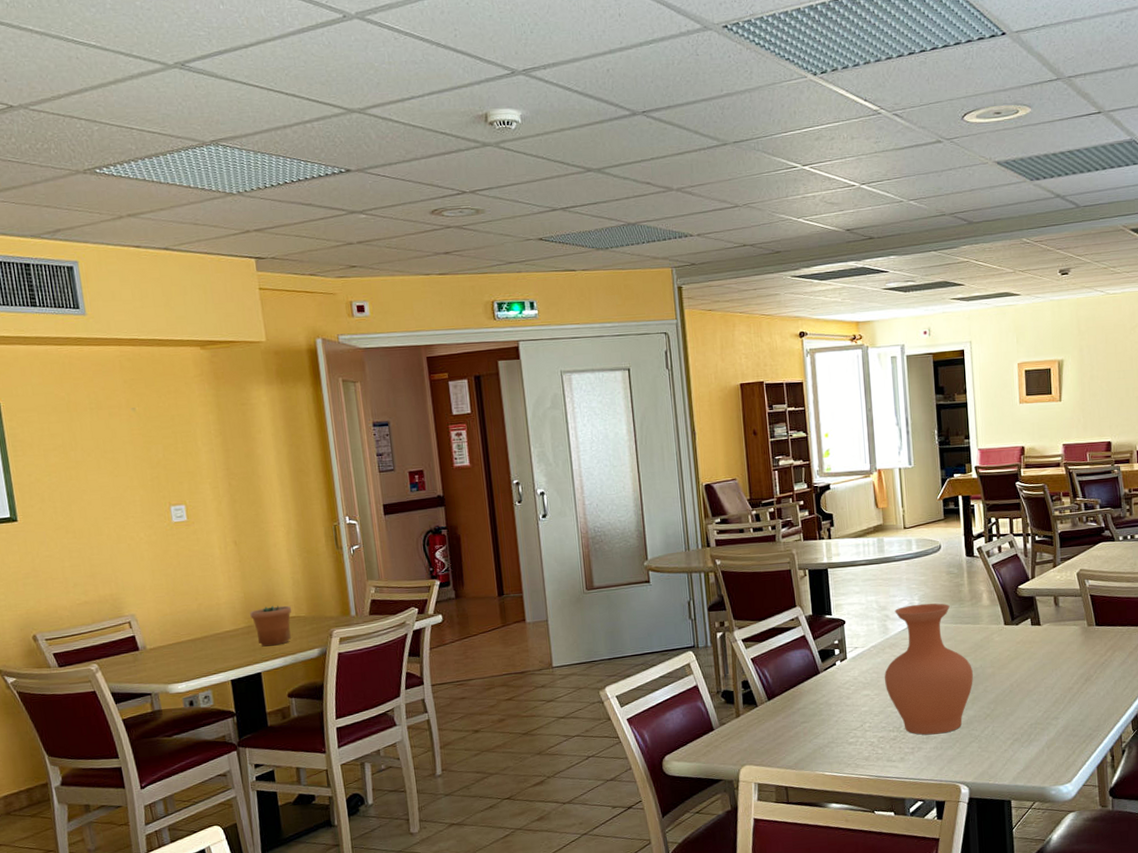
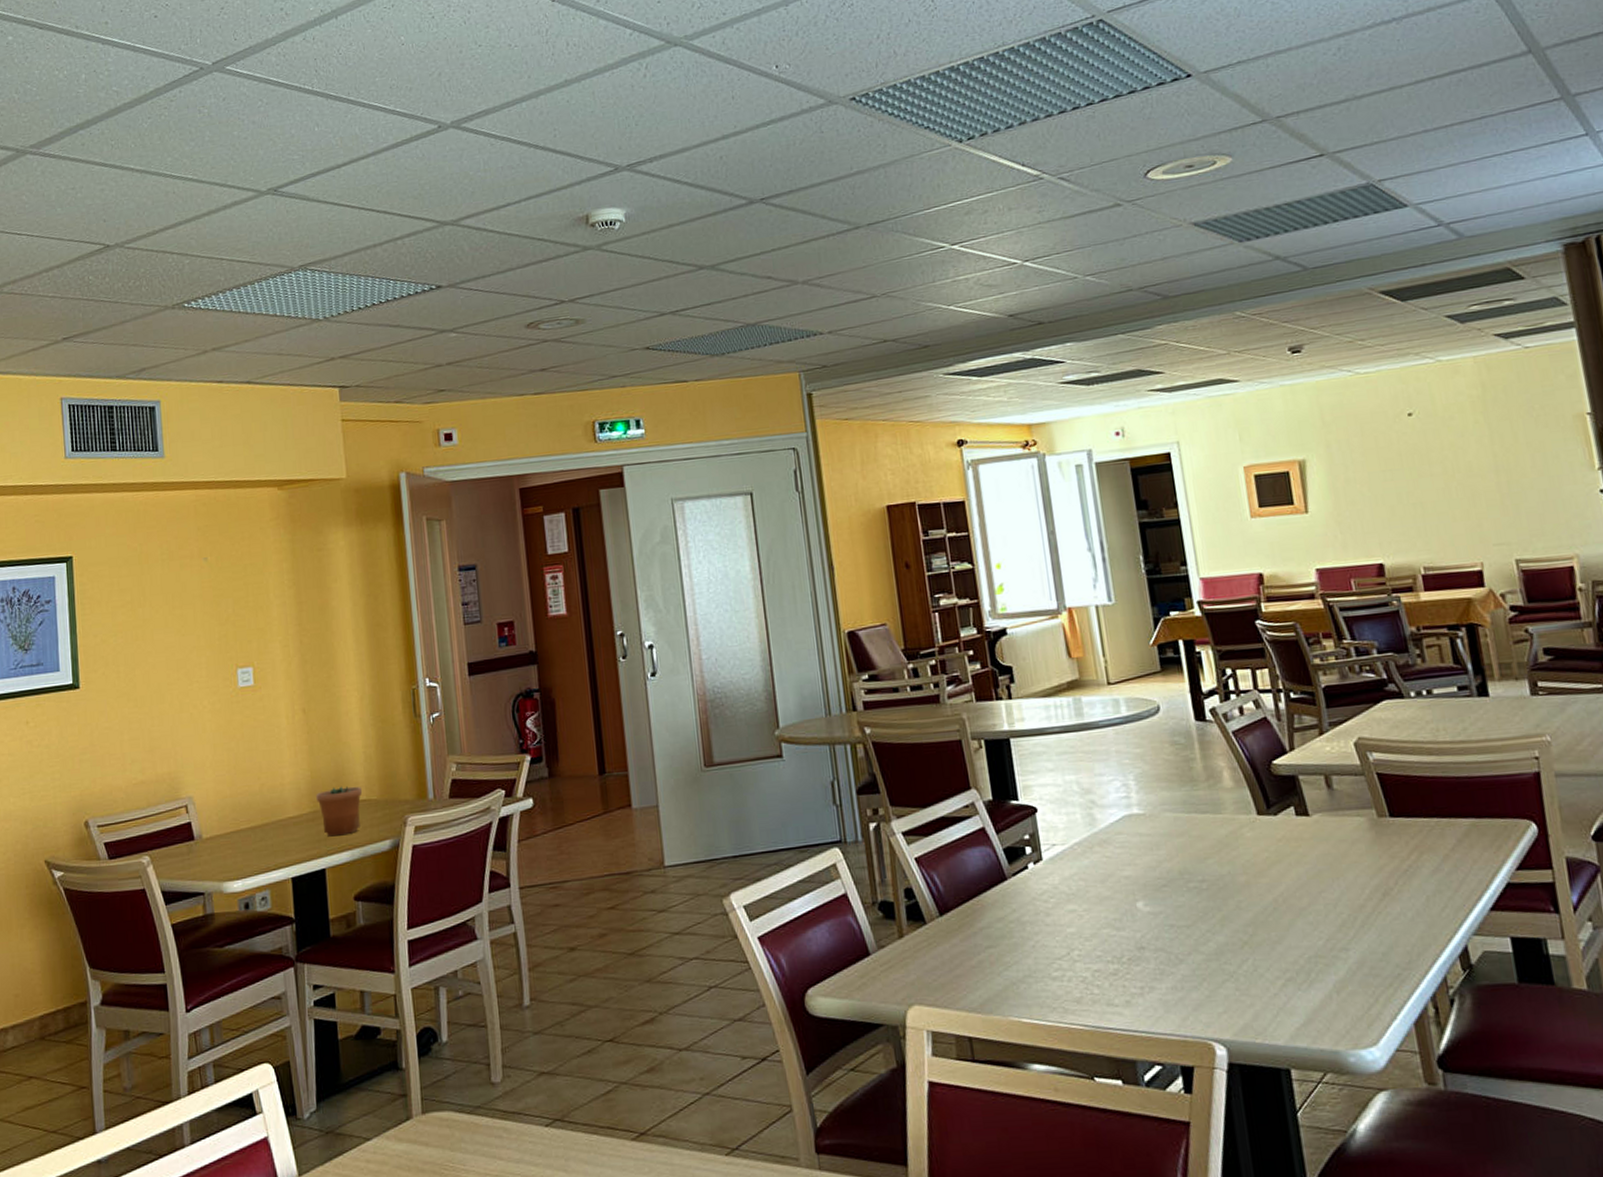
vase: present [884,603,973,735] -> none [1095,784,1220,970]

